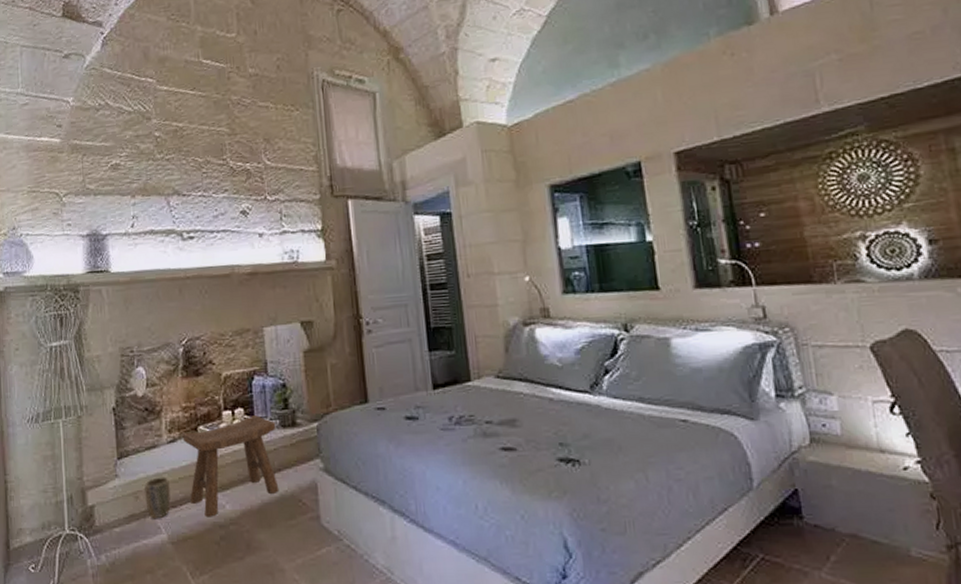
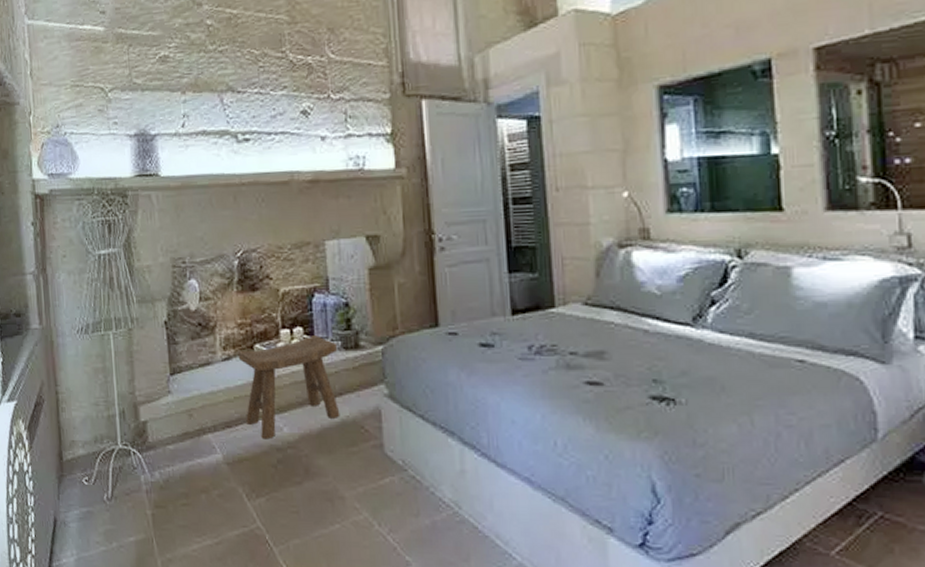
plant pot: present [143,476,171,519] -> none [197,395,226,439]

